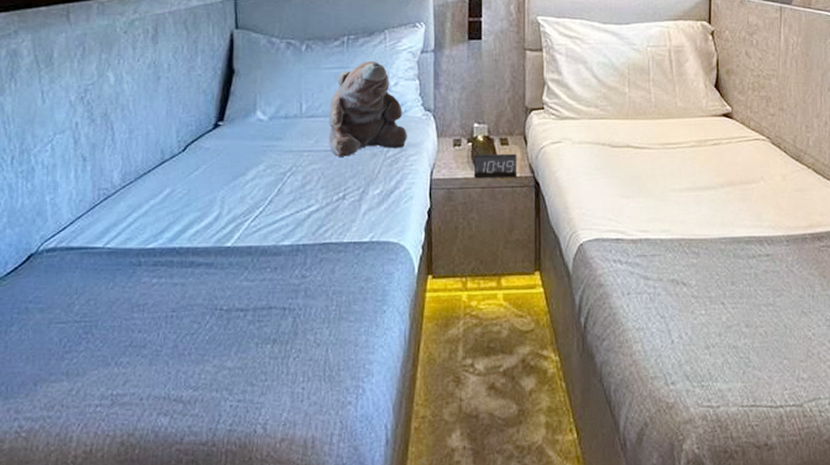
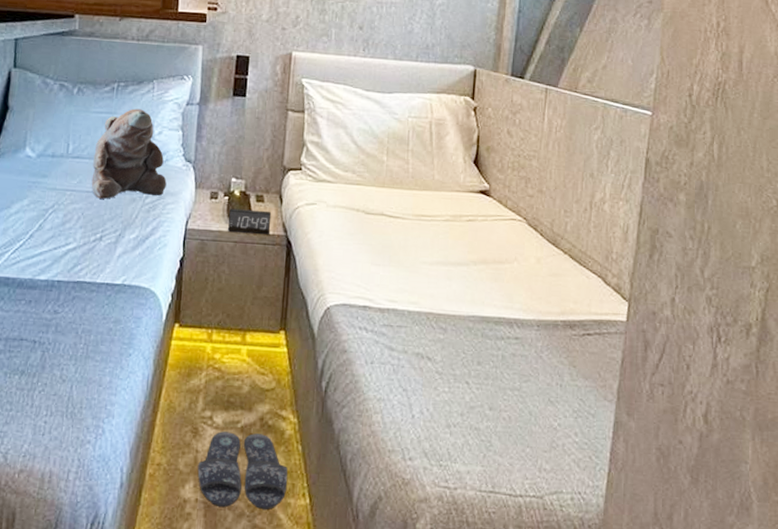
slippers: none [463,375,554,451] -> present [197,431,288,509]

